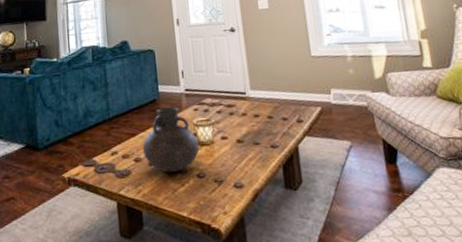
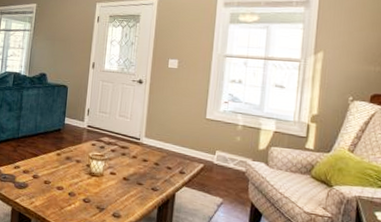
vase: present [142,106,200,173] -> none [41,137,91,194]

